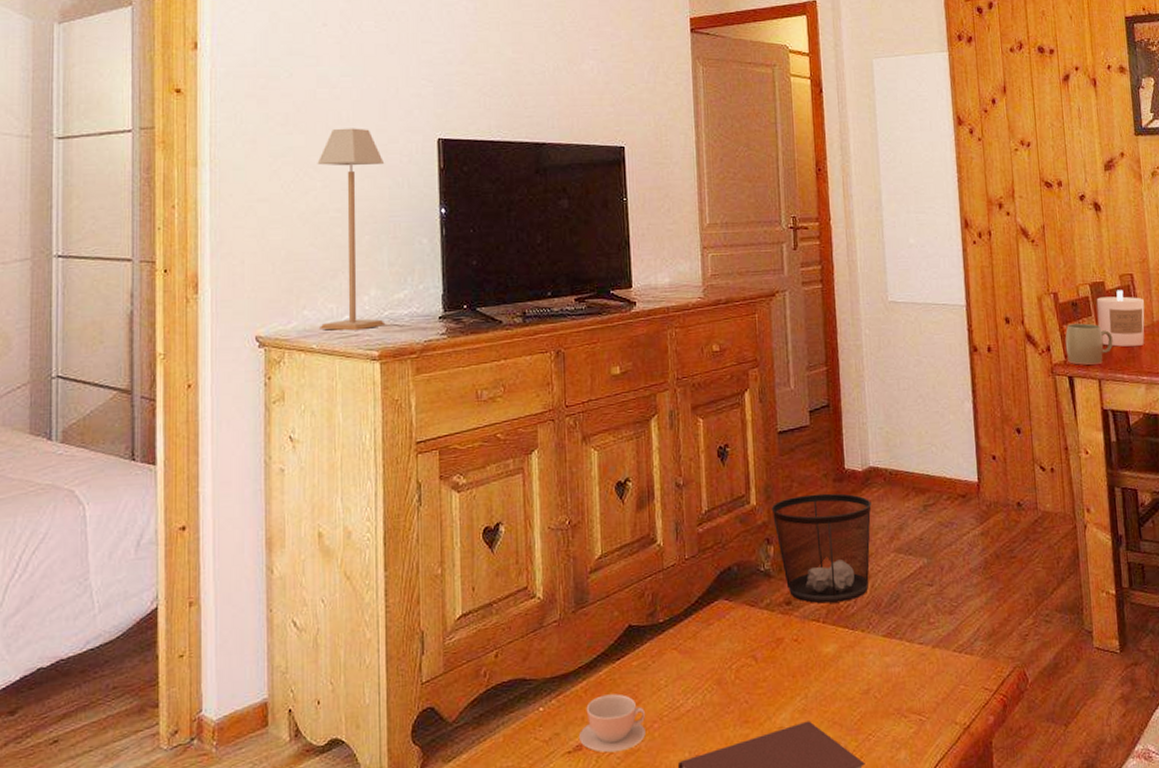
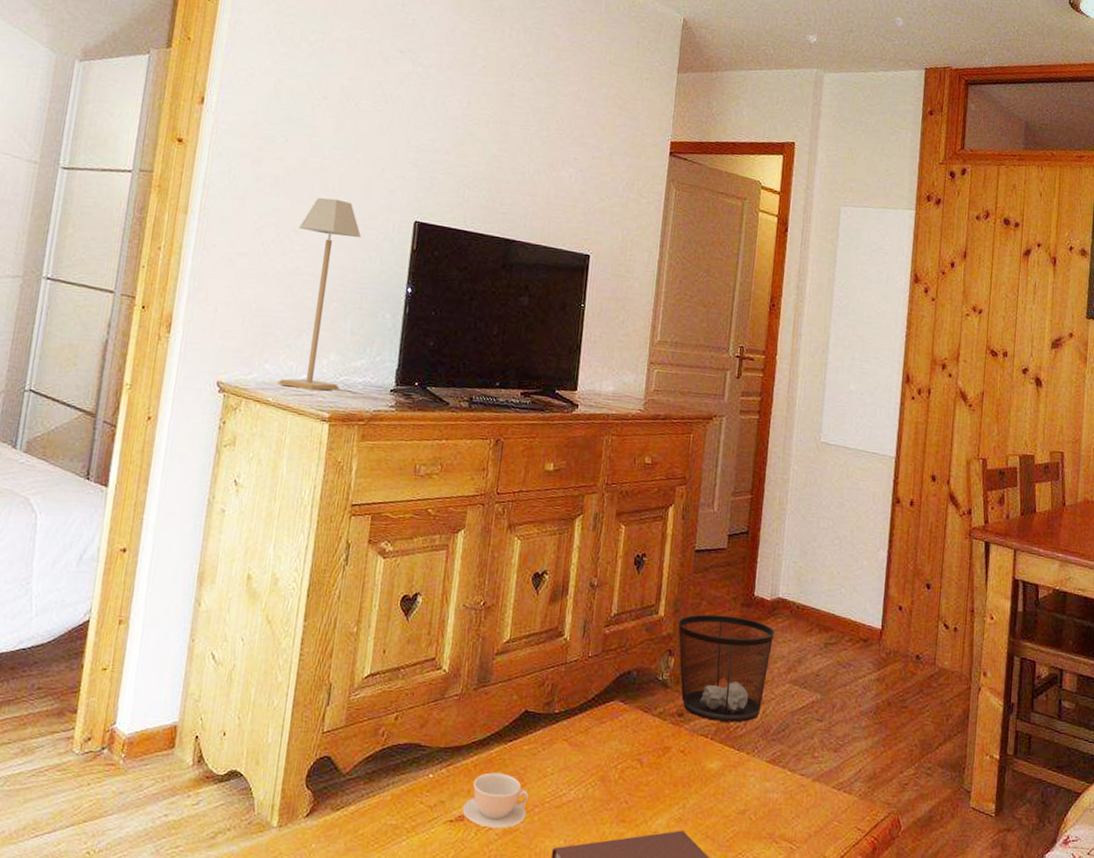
mug: present [1065,323,1113,366] -> none [986,491,1035,535]
candle: present [1096,289,1145,348] -> none [1022,465,1072,524]

